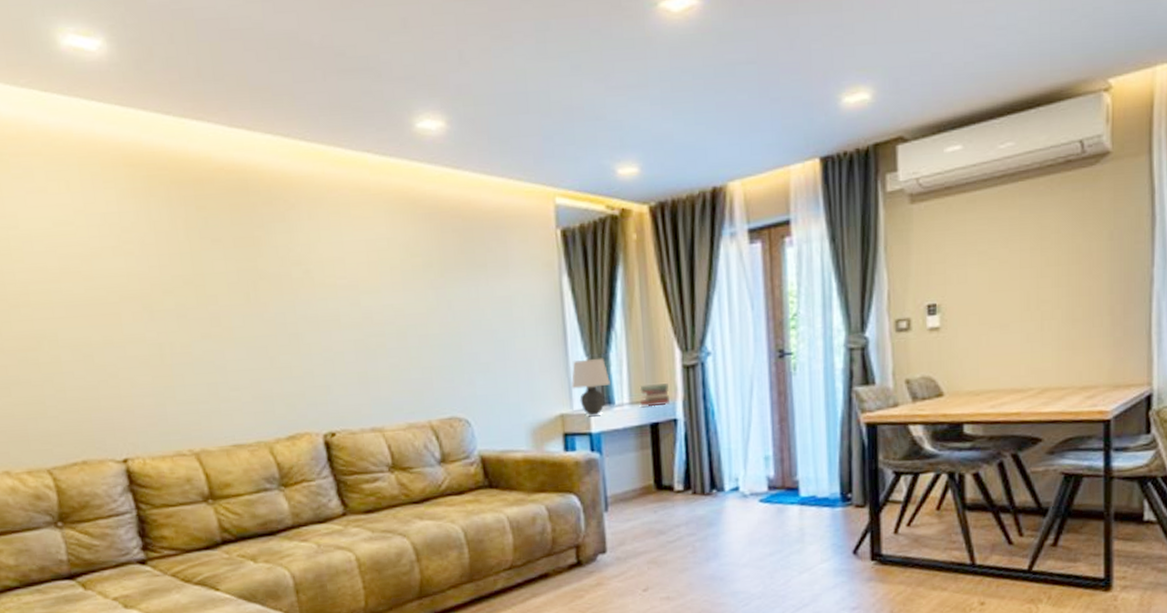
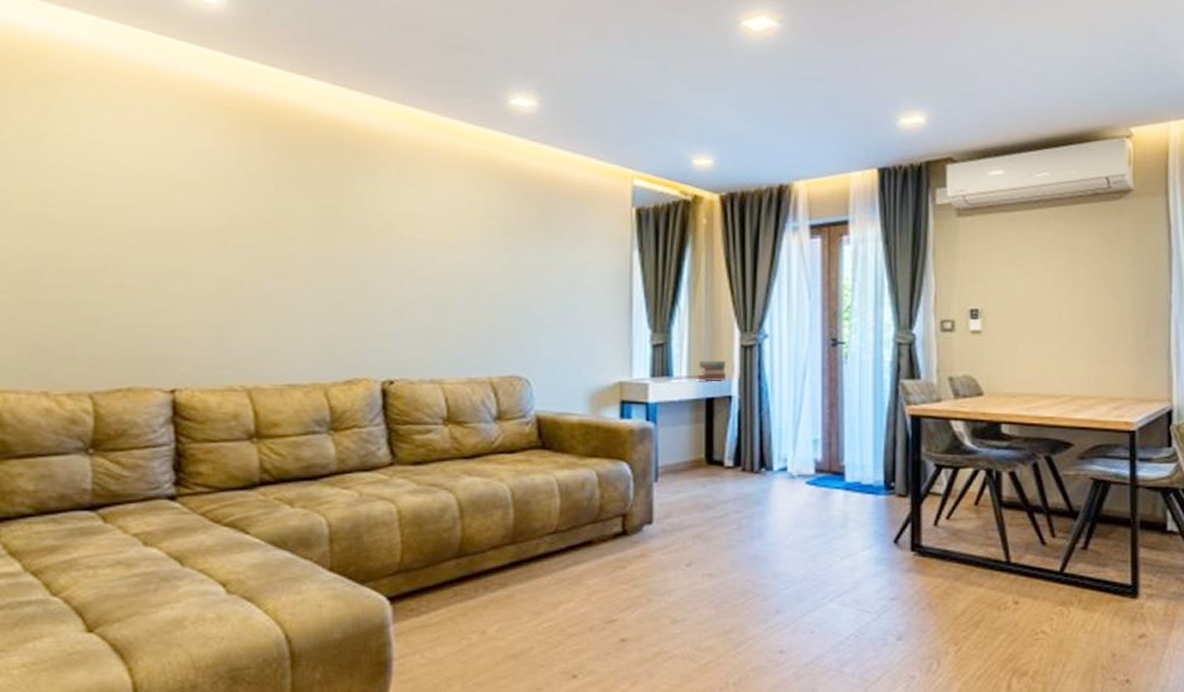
table lamp: present [571,357,610,416] -> none [632,329,670,386]

